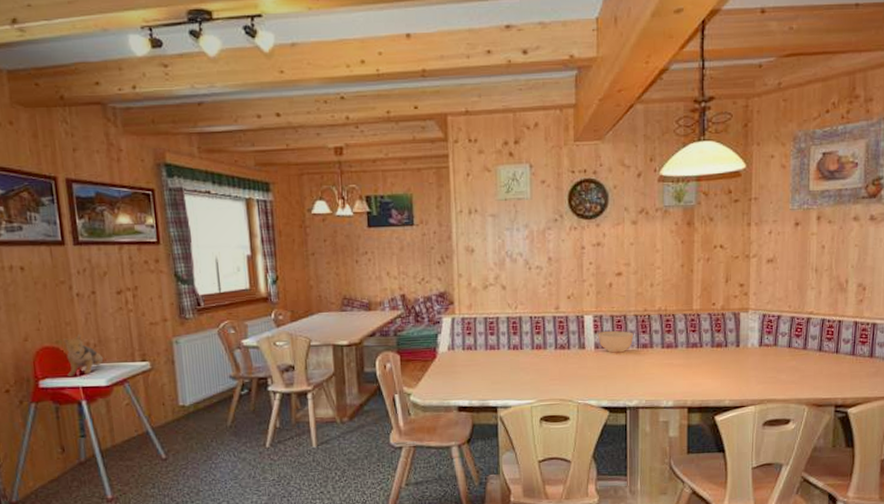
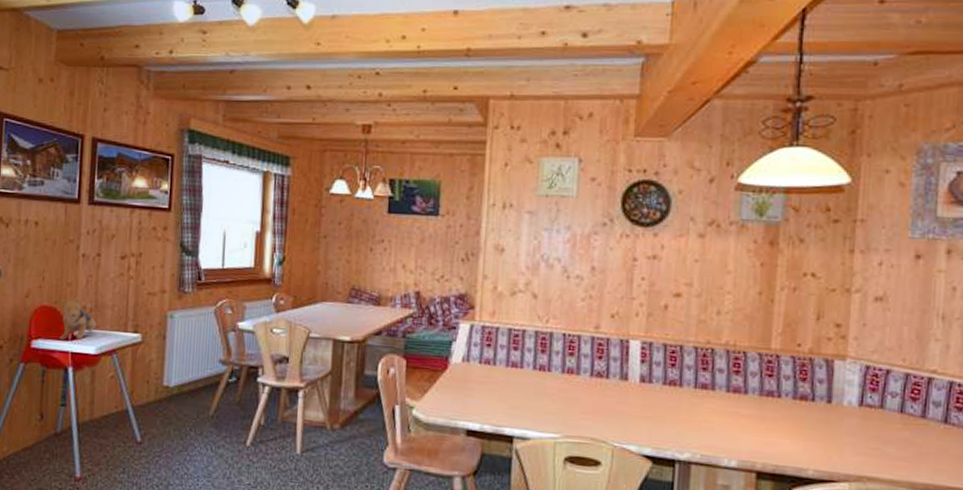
bowl: present [598,330,634,353] -> none [645,361,692,391]

